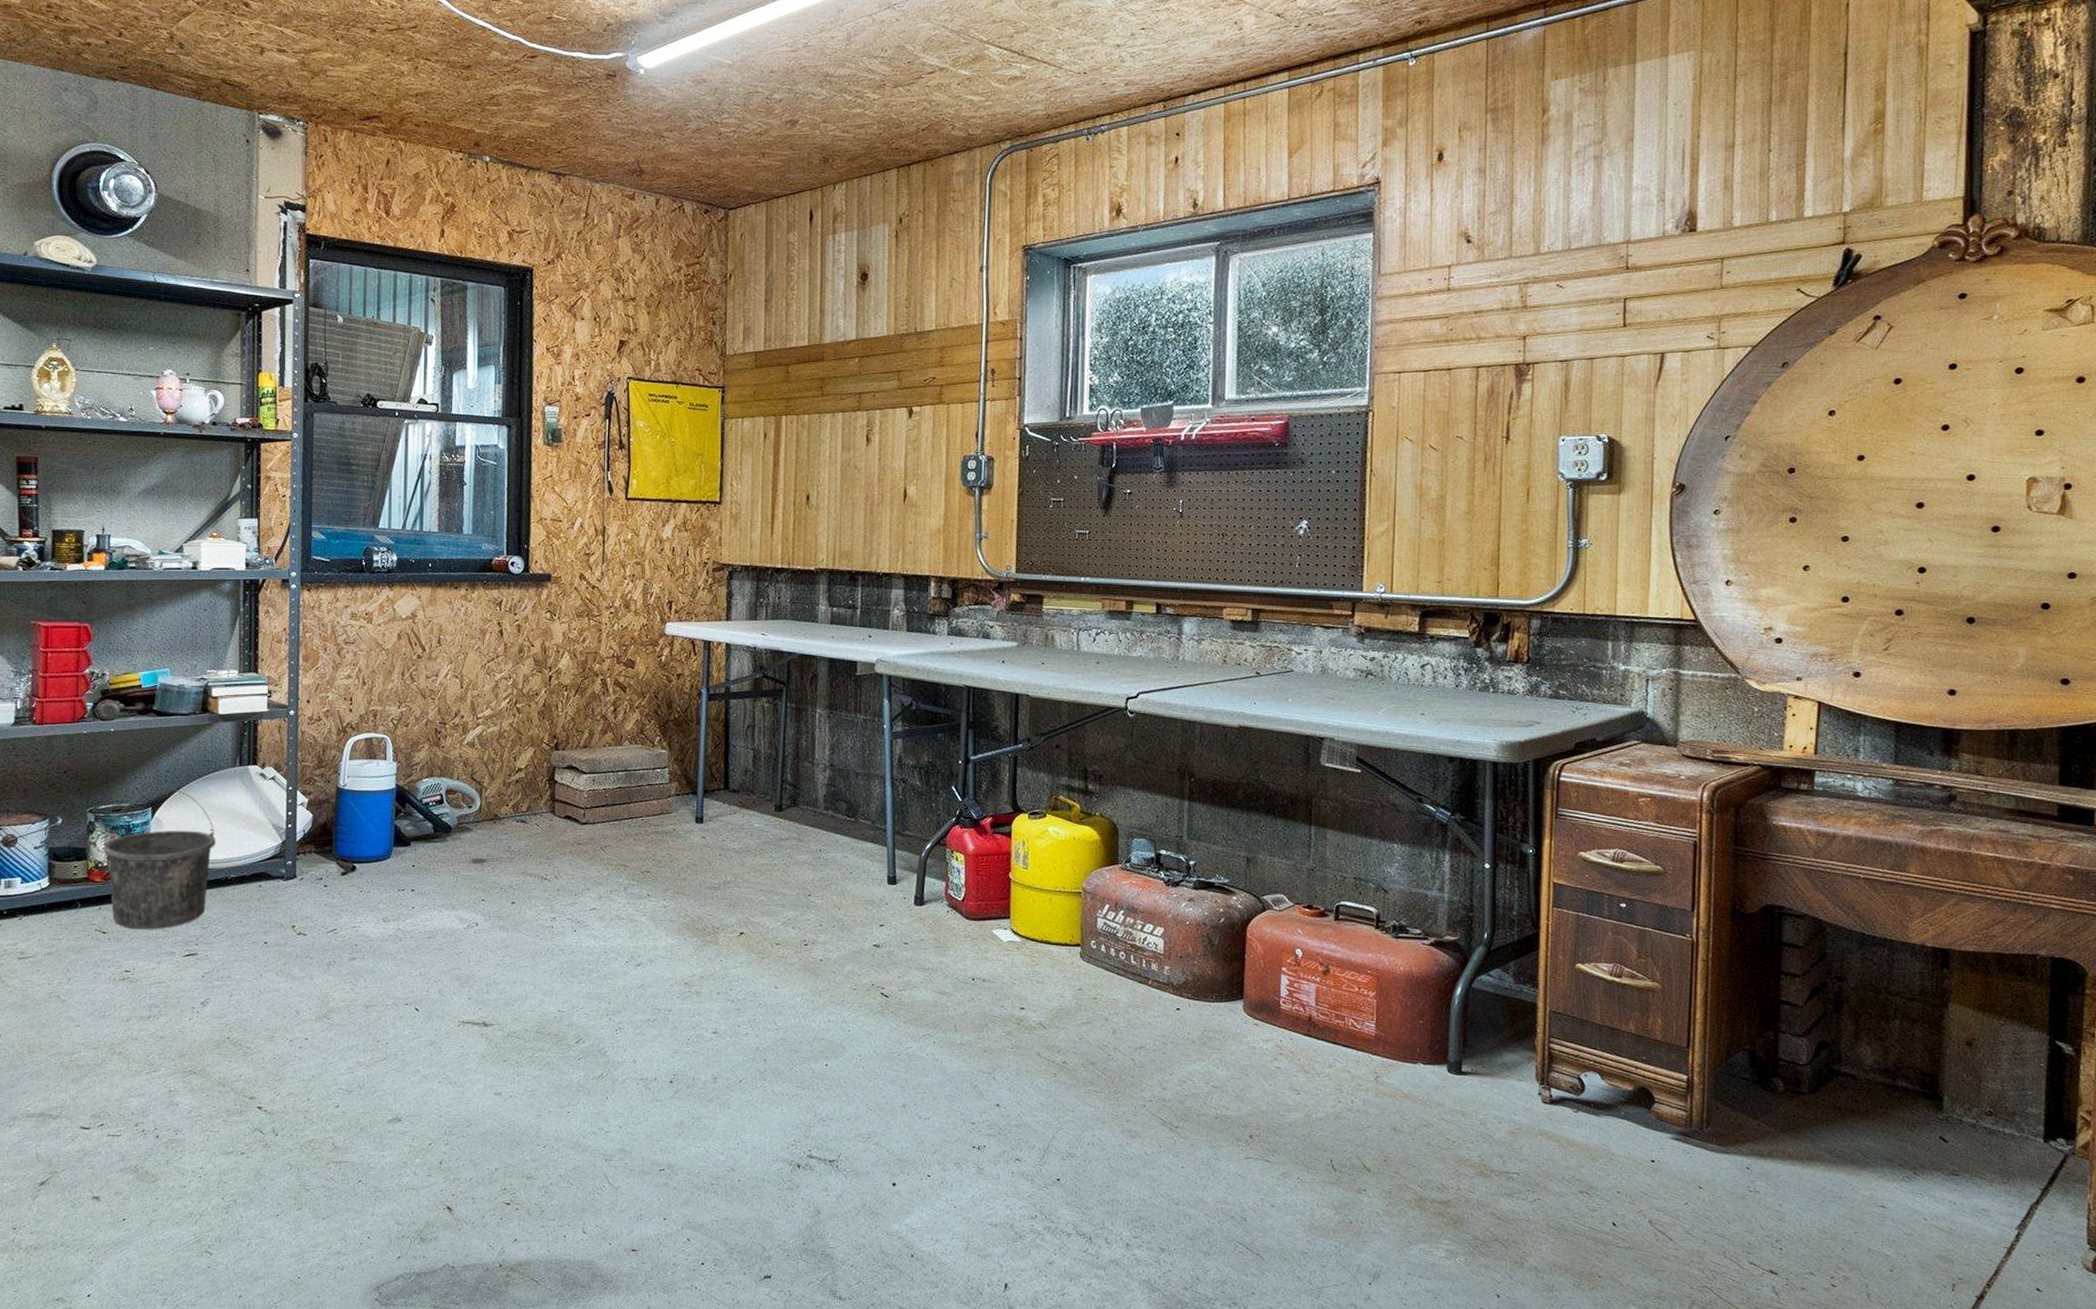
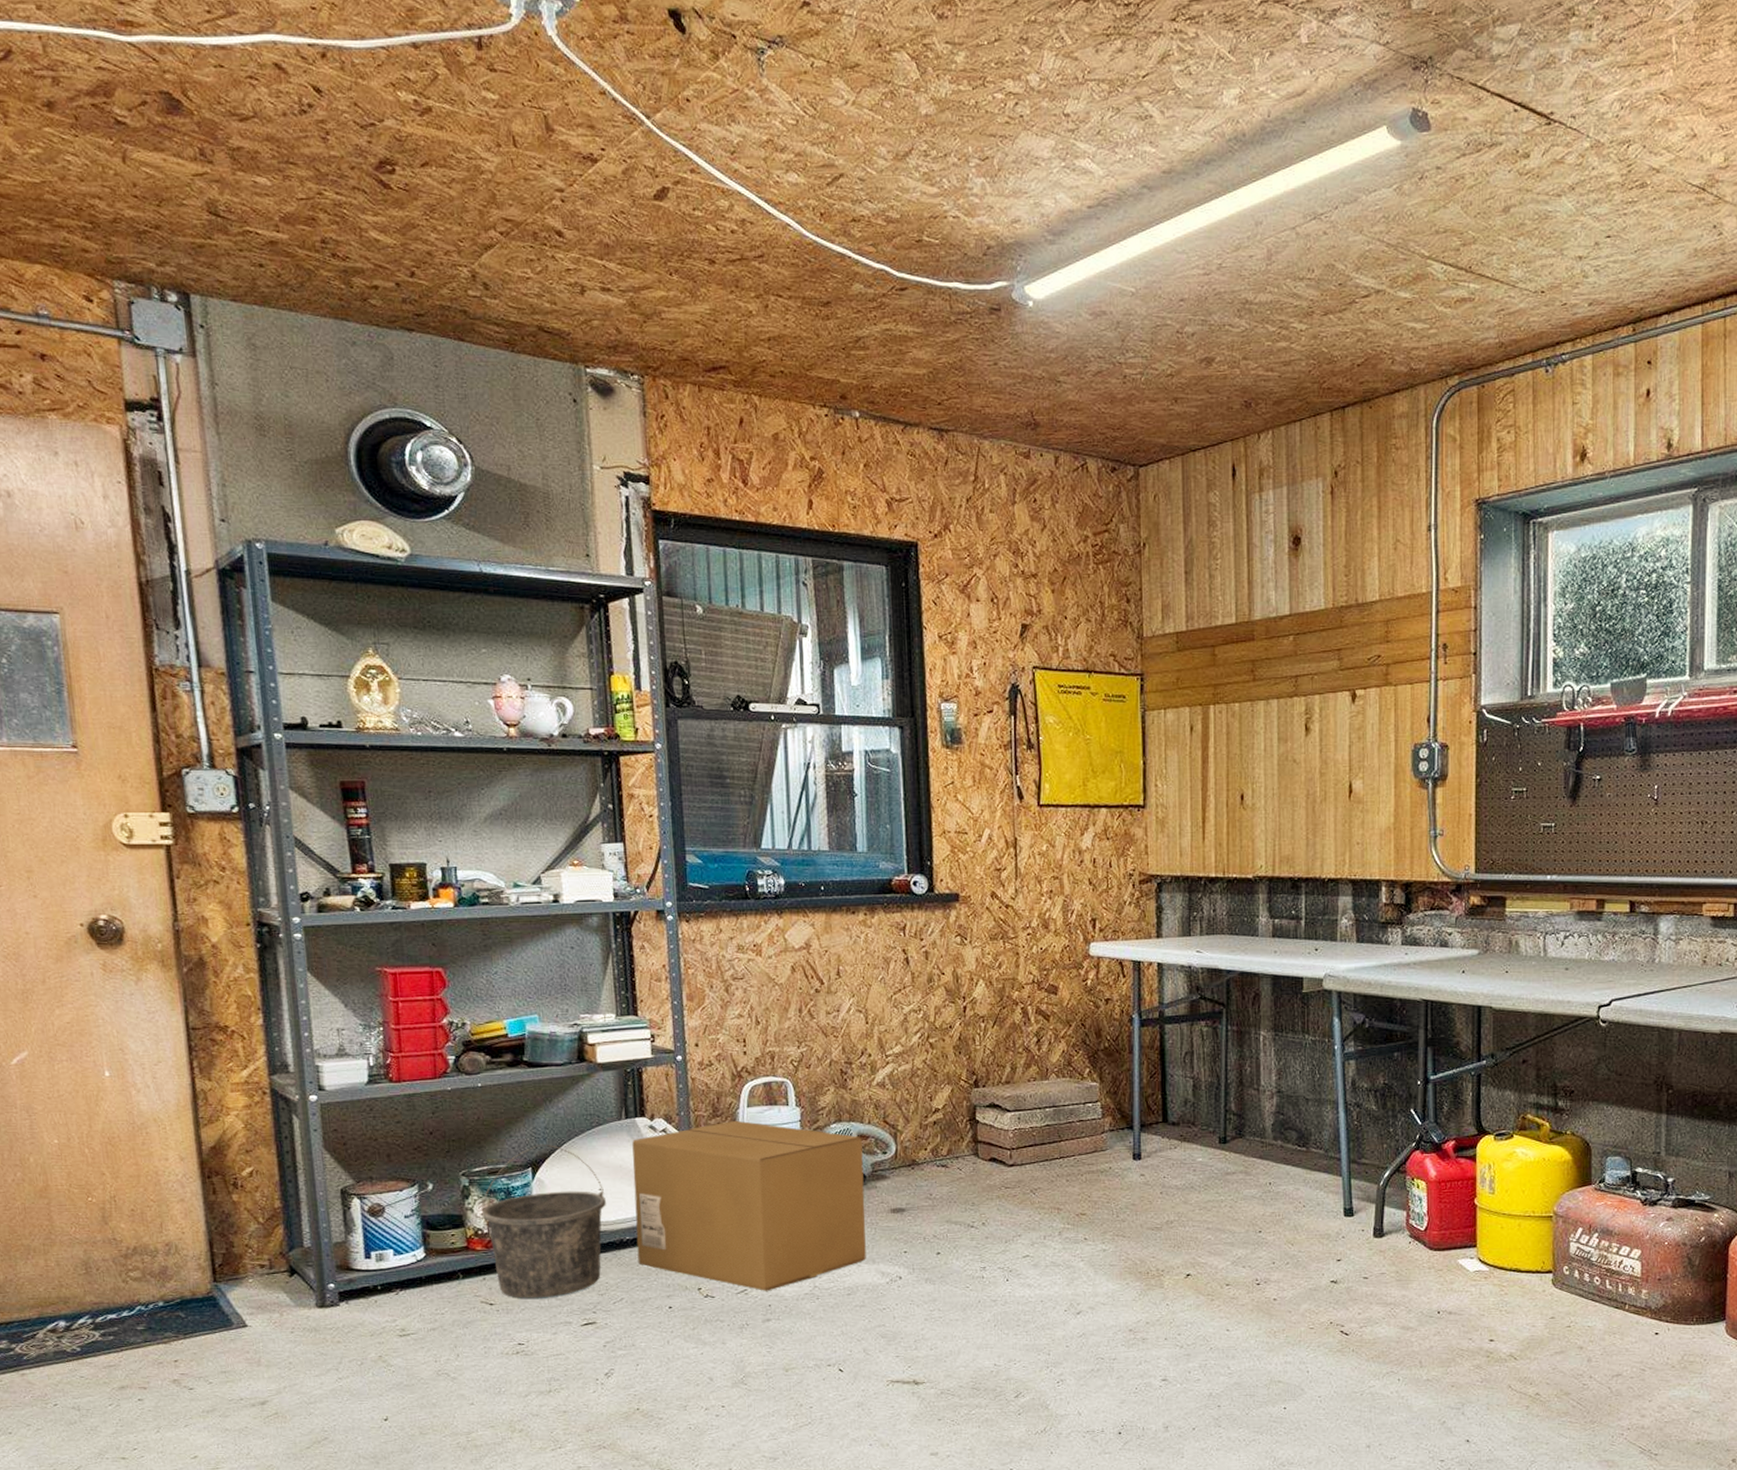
box: none [240,771,451,932] -> present [632,1120,866,1291]

